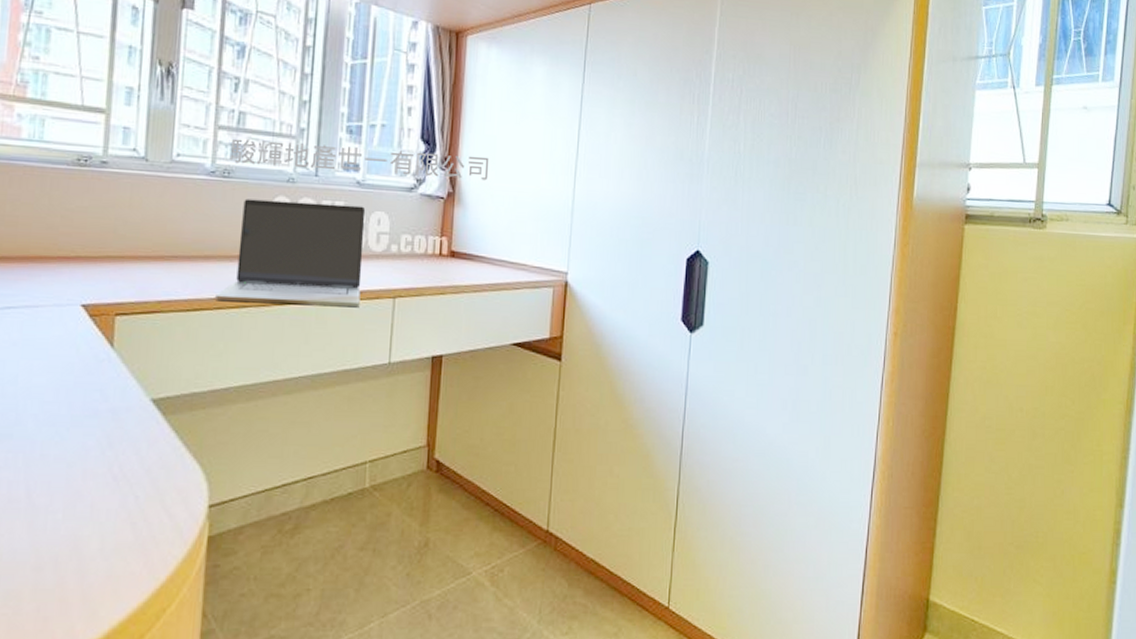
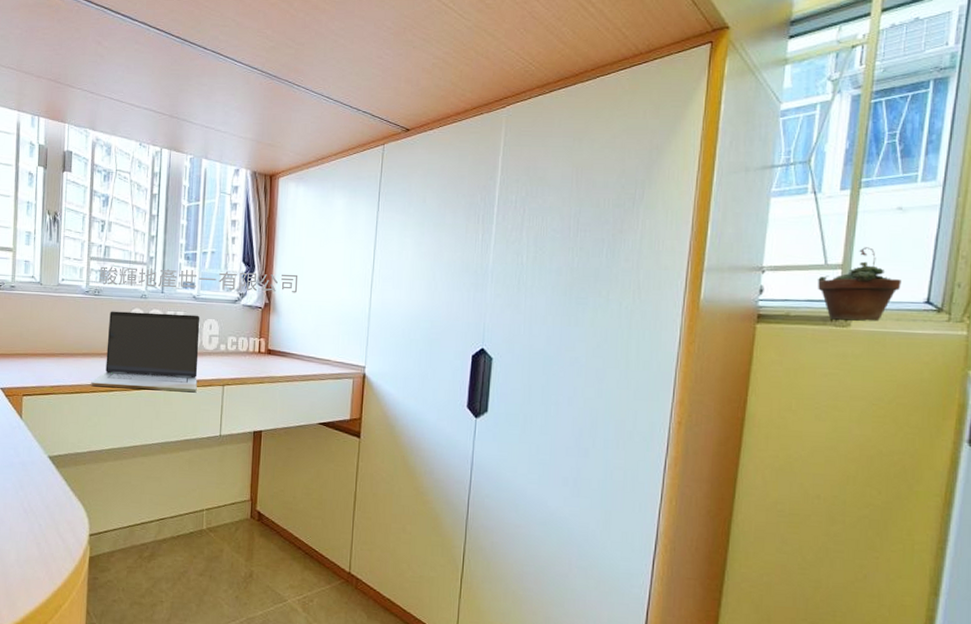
succulent plant: none [1017,146,1088,224] -> present [817,247,902,322]

